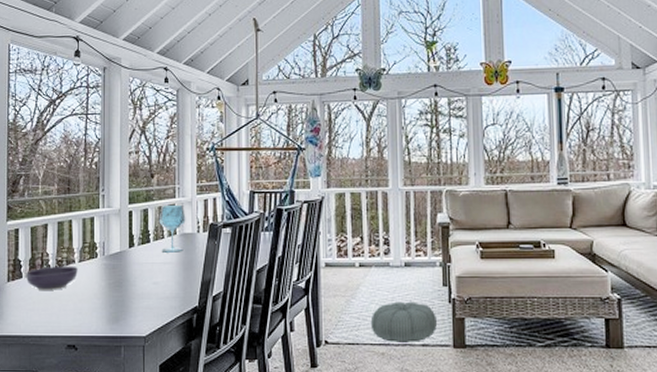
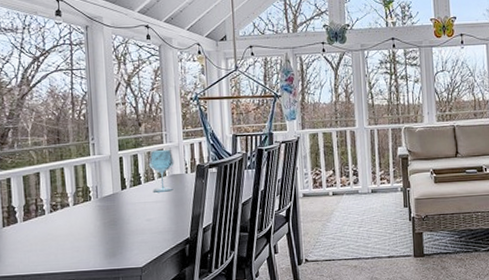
bowl: present [25,266,78,290] -> none [20,209,73,233]
pouf: present [370,301,437,342] -> none [344,221,400,257]

